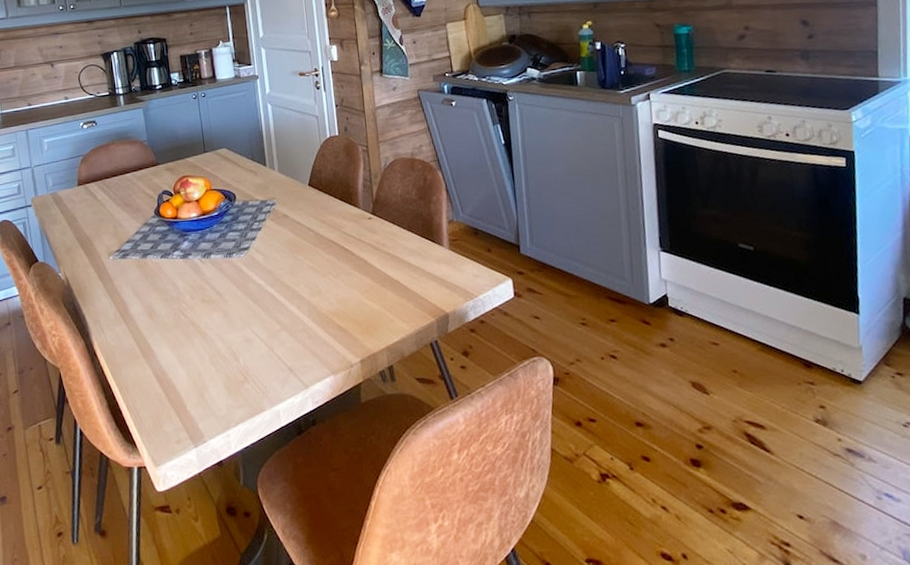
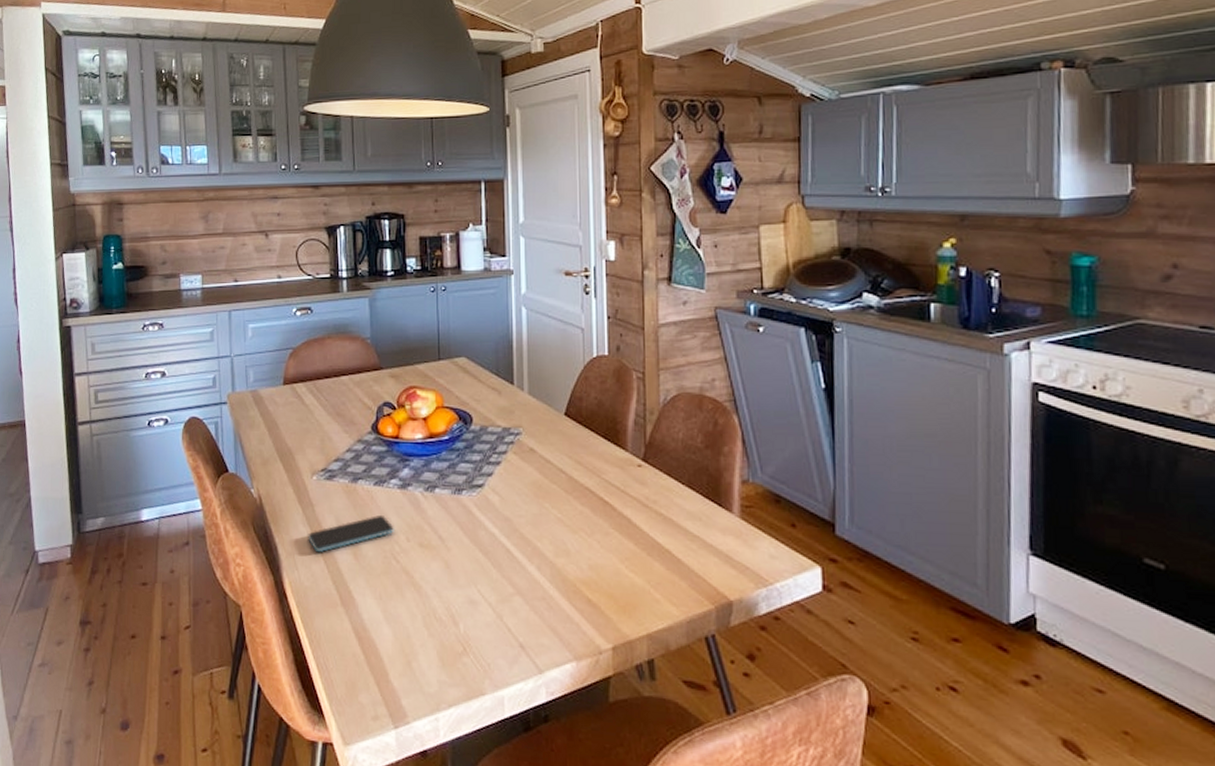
smartphone: none [110,280,181,317] -> present [308,514,394,552]

